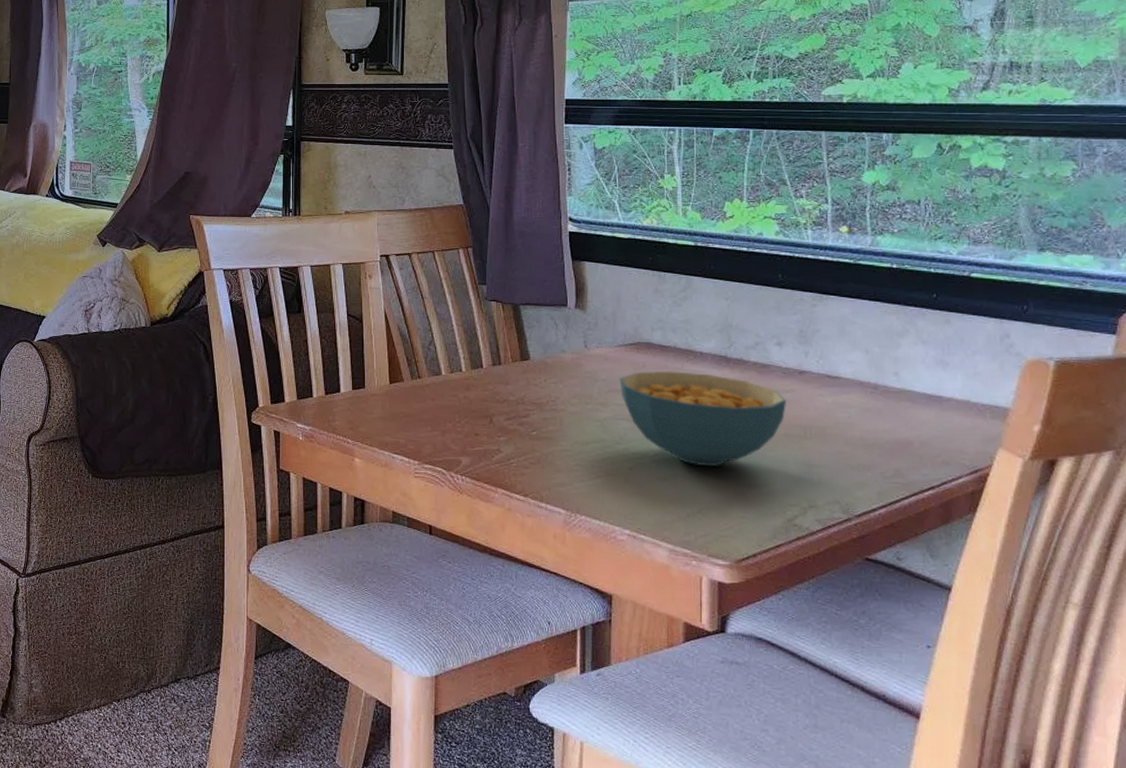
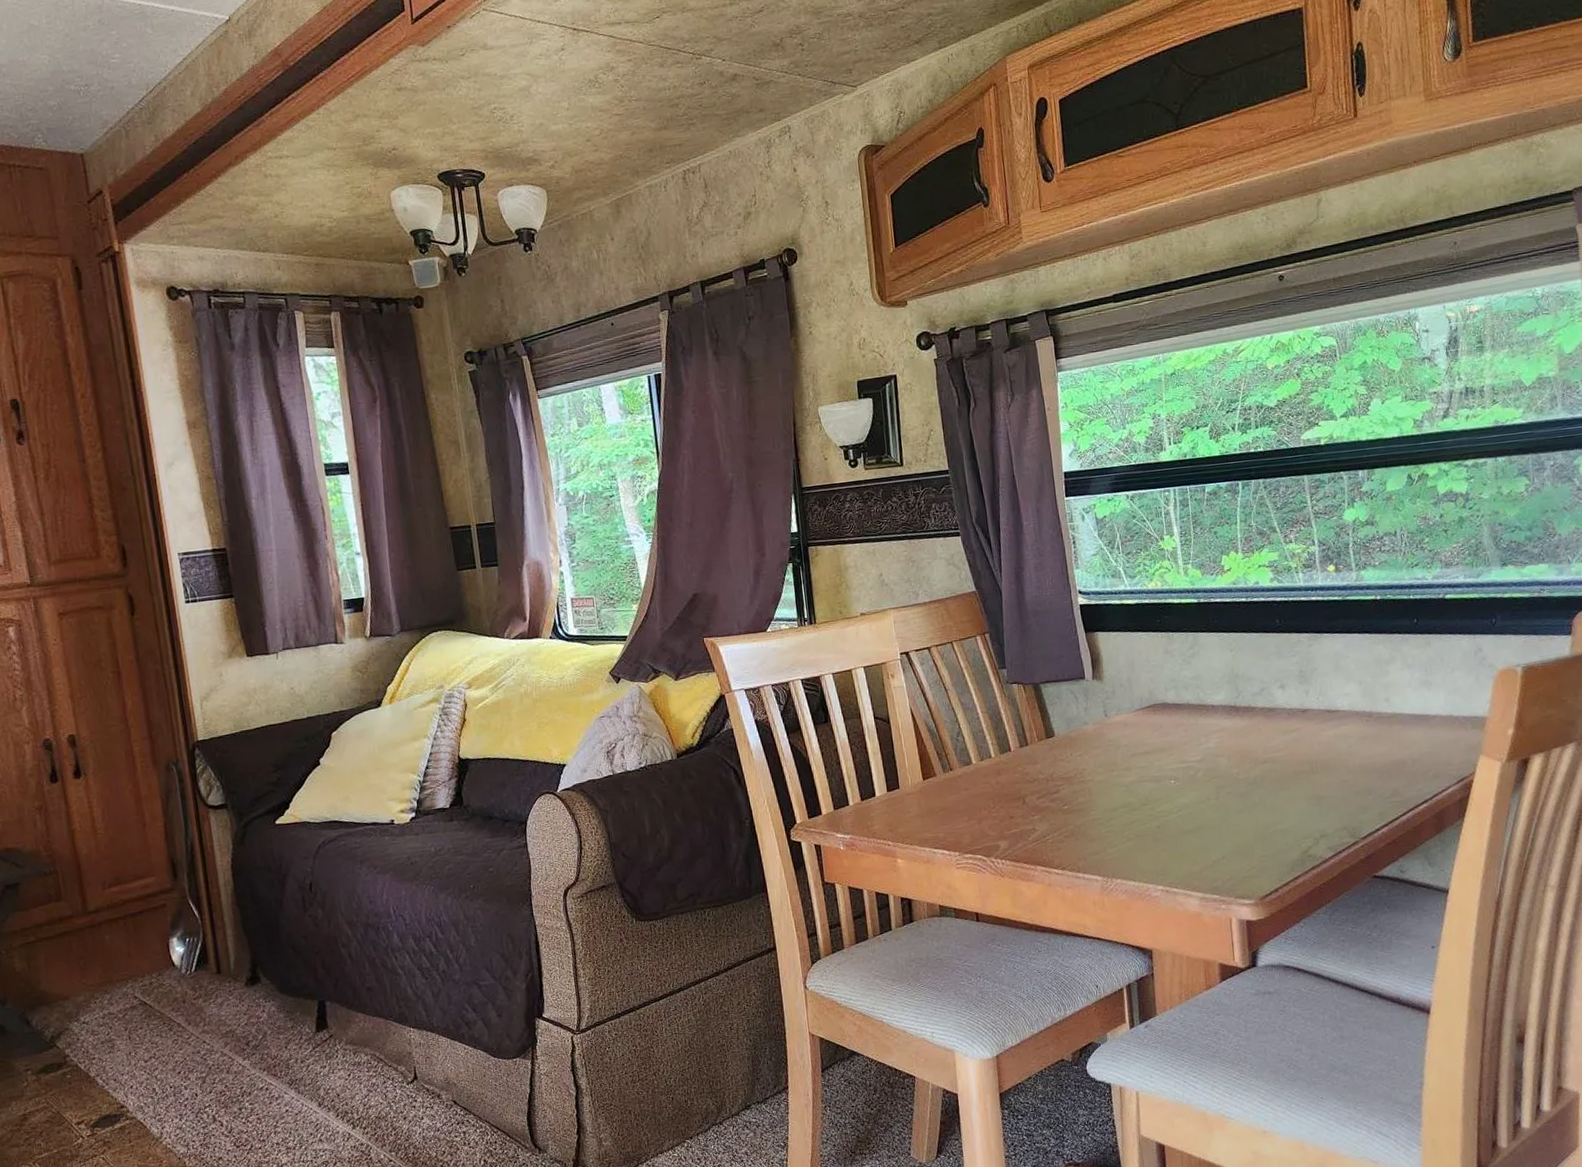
cereal bowl: present [619,371,786,467] -> none [1140,725,1293,814]

